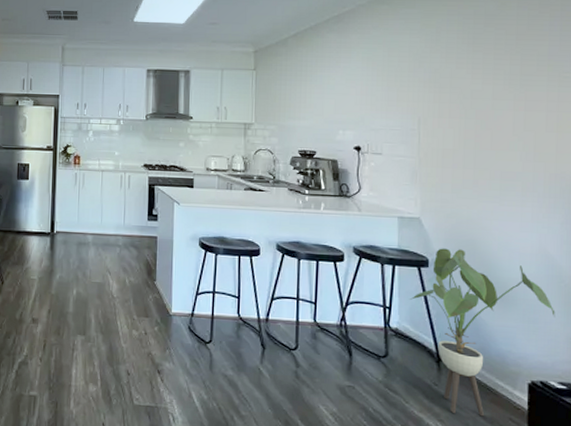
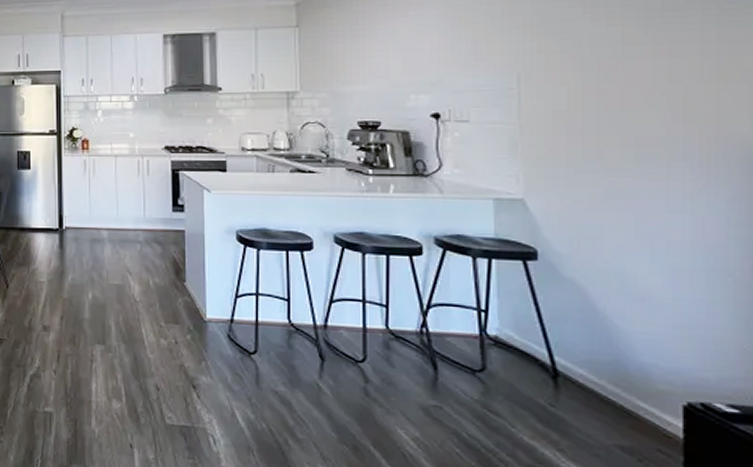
house plant: present [409,248,556,417] -> none [512,236,721,446]

